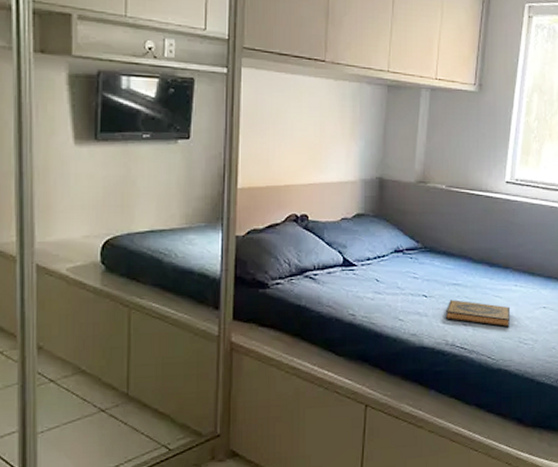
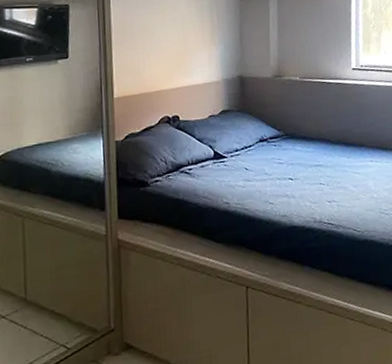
hardback book: present [445,299,511,328] -> none [311,179,371,201]

